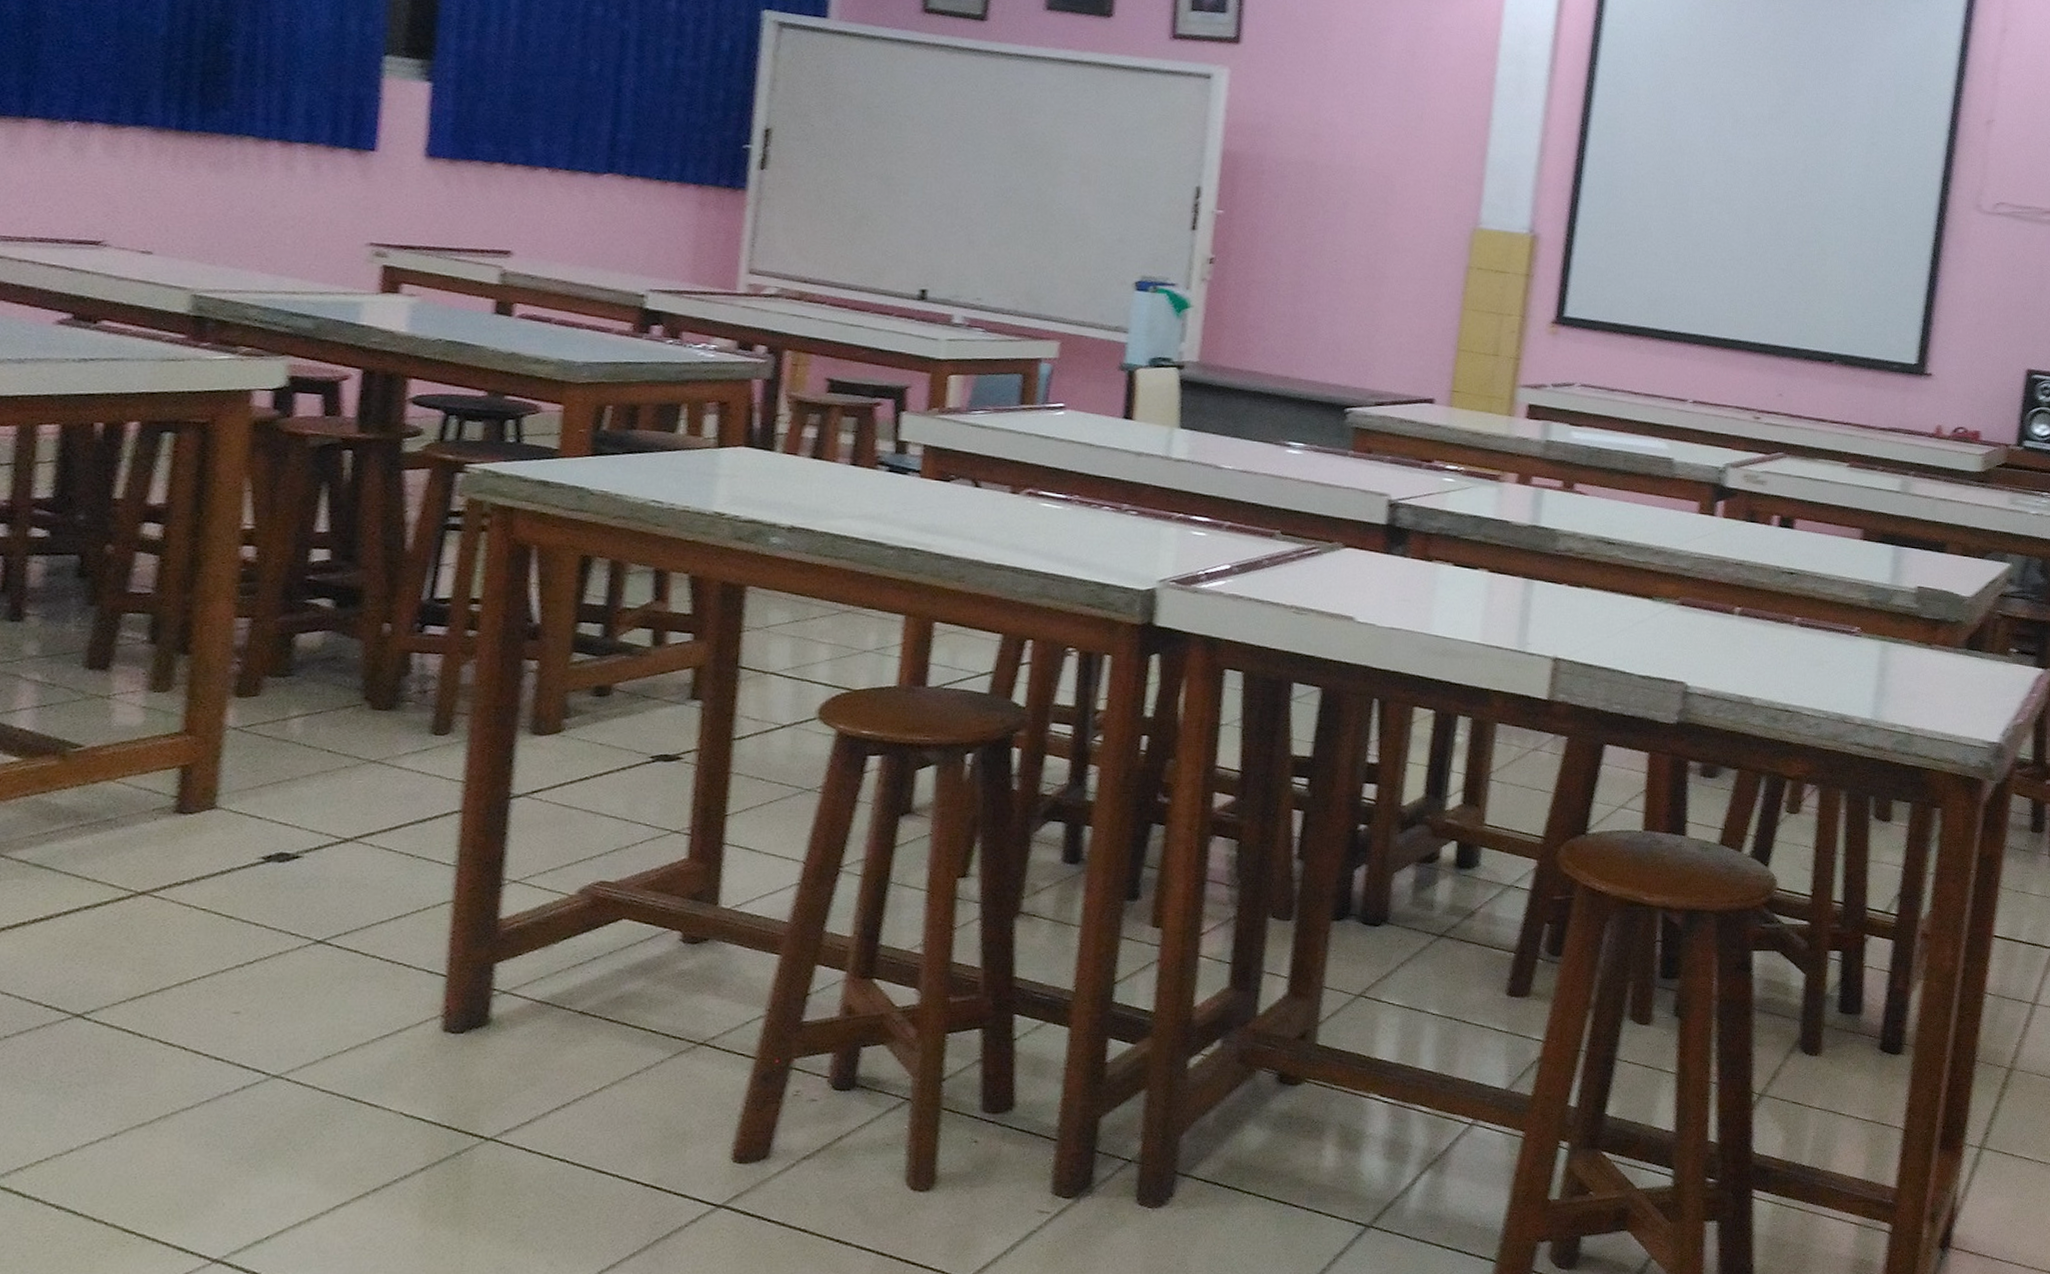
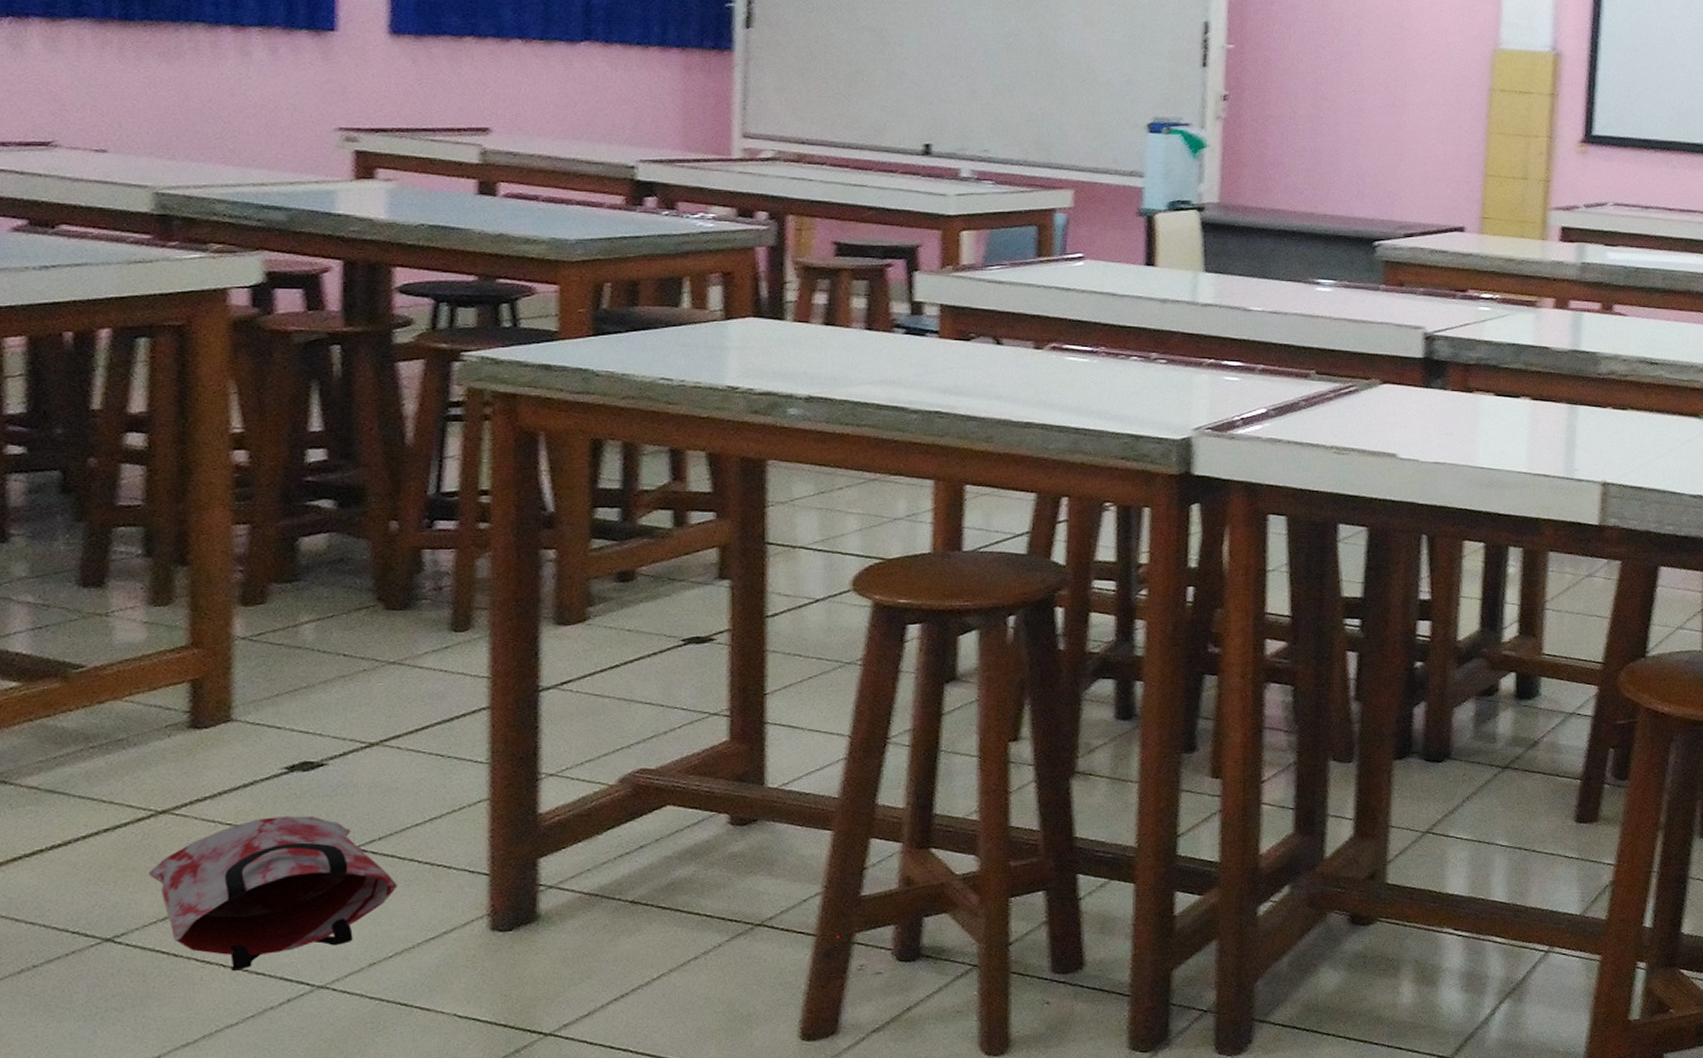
bag: none [123,904,358,1054] -> present [149,815,397,971]

